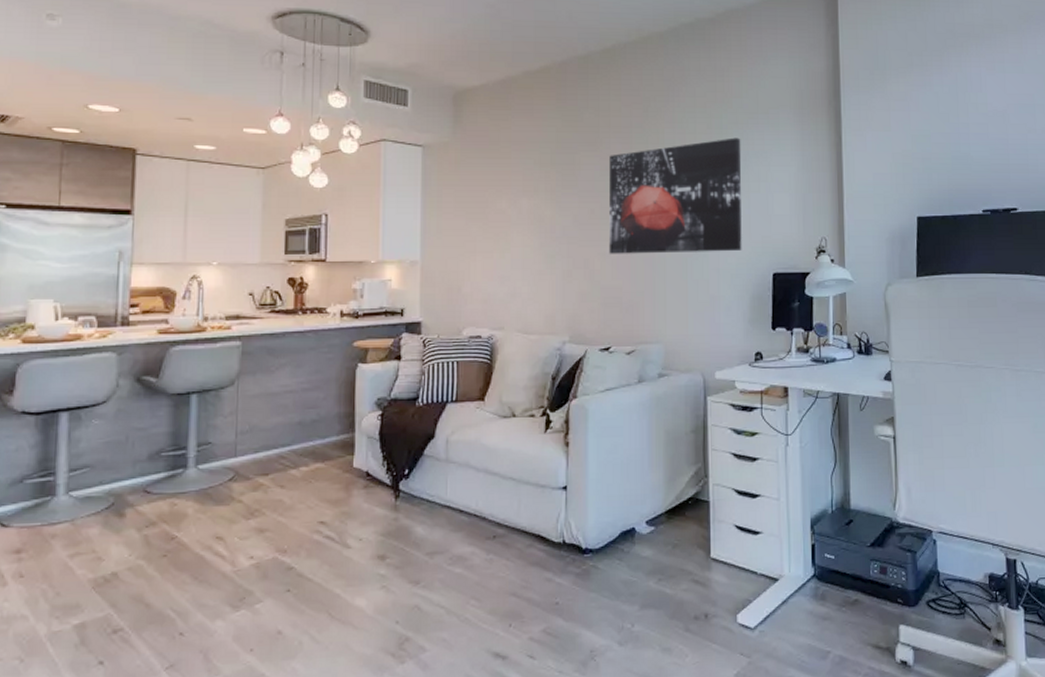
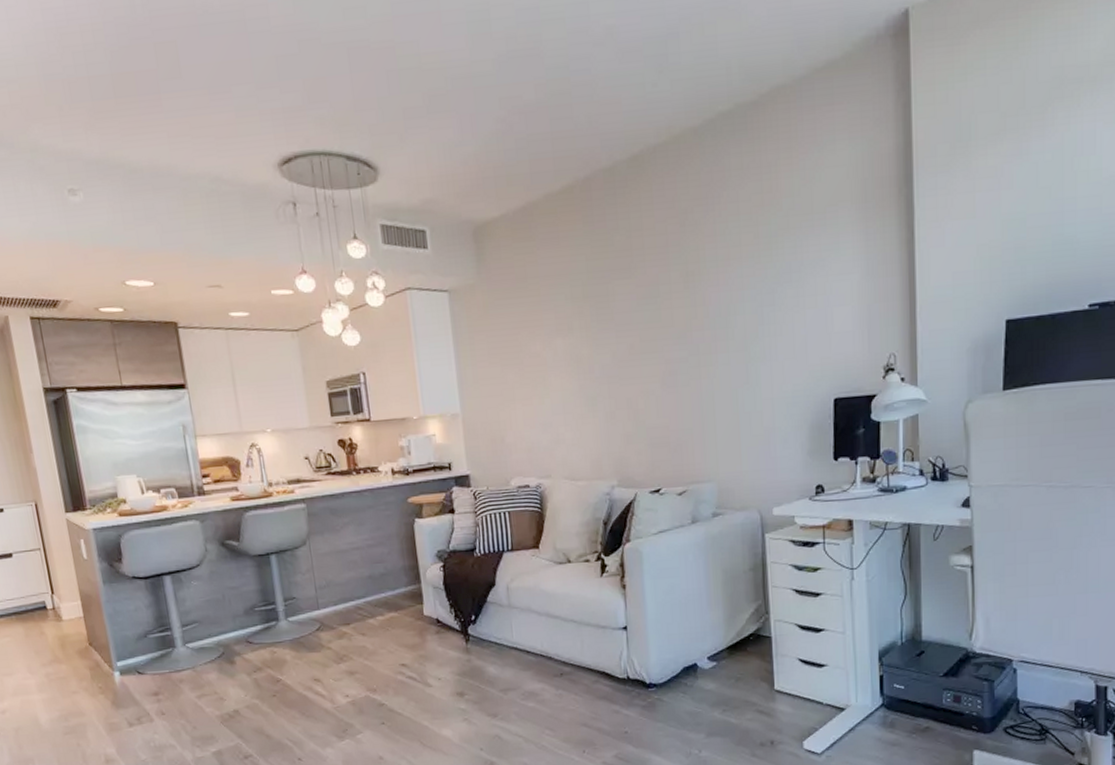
wall art: present [608,137,742,254] -> none [646,246,798,391]

